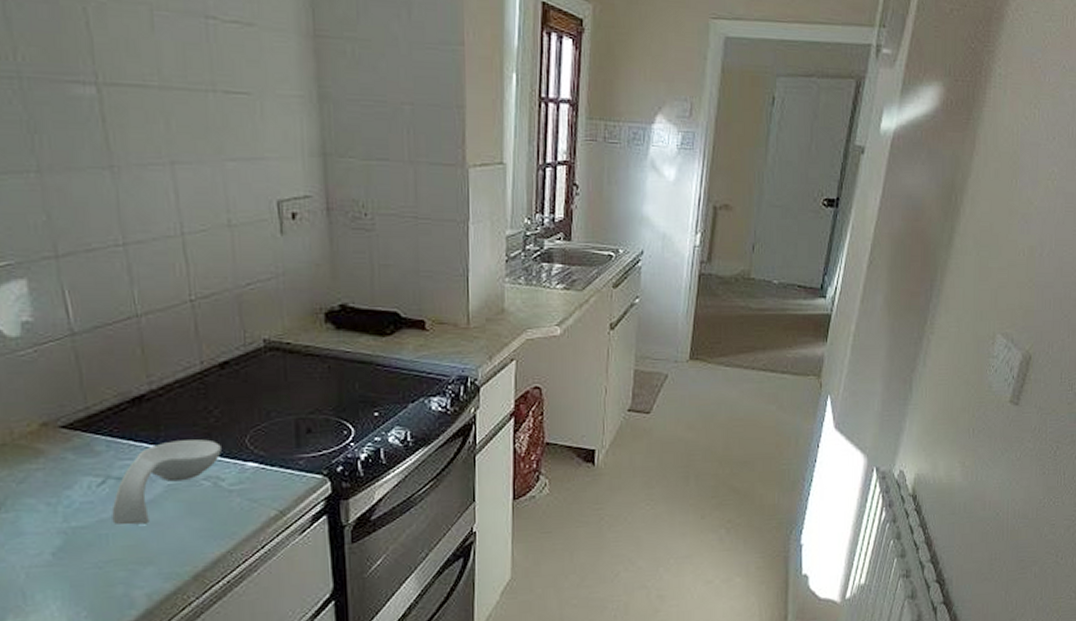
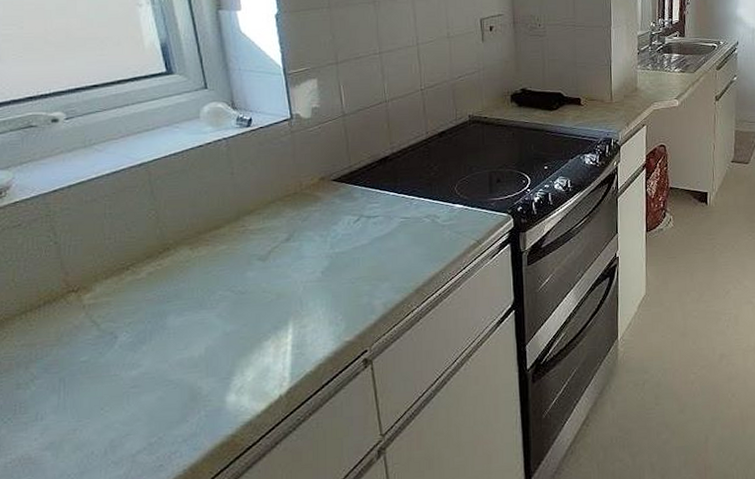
spoon rest: present [112,439,221,525] -> none [363,188,438,251]

